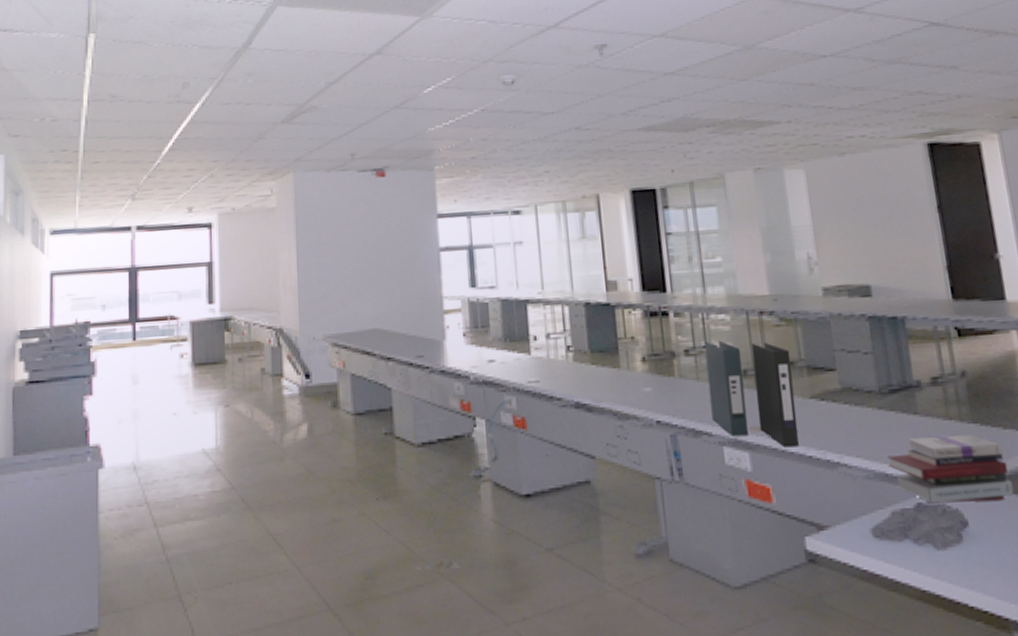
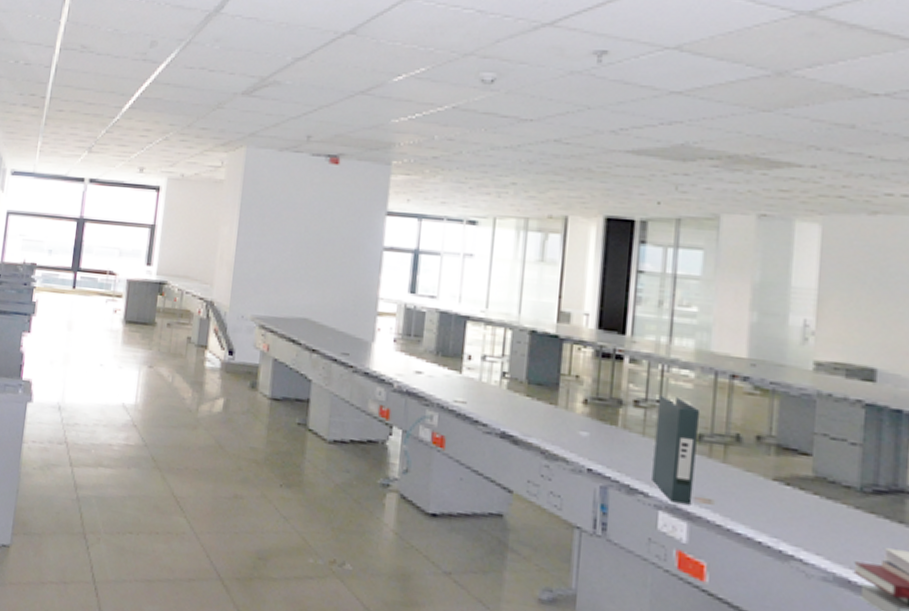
binder: present [751,342,799,448] -> none [705,407,759,529]

